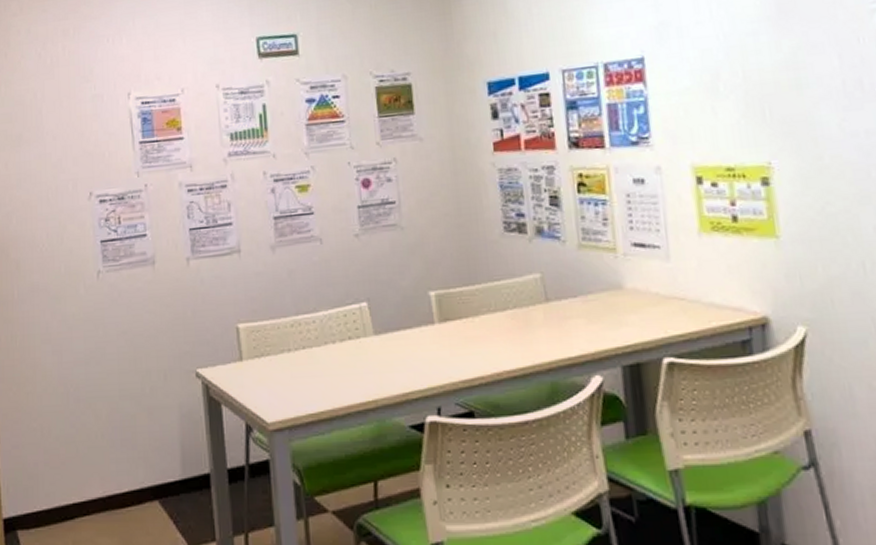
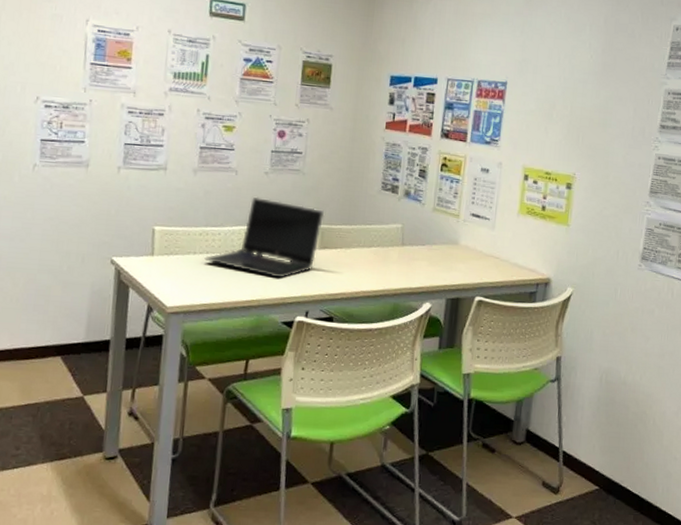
laptop computer: none [301,267,438,368] -> present [204,197,325,279]

